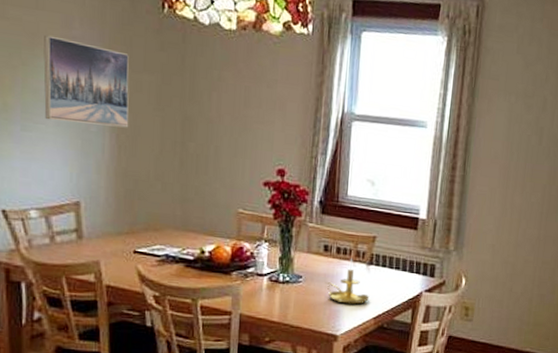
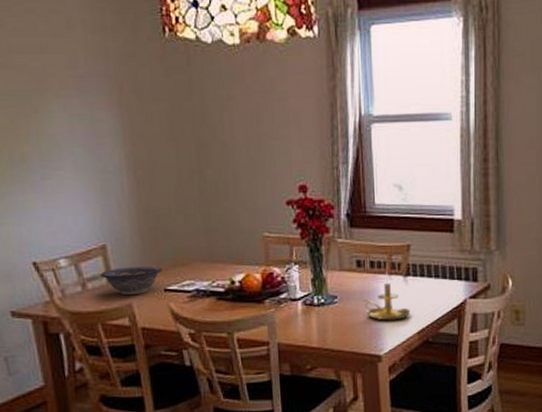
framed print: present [43,34,129,128] -> none [52,78,145,165]
decorative bowl: none [71,225,135,254] -> present [100,266,163,296]

